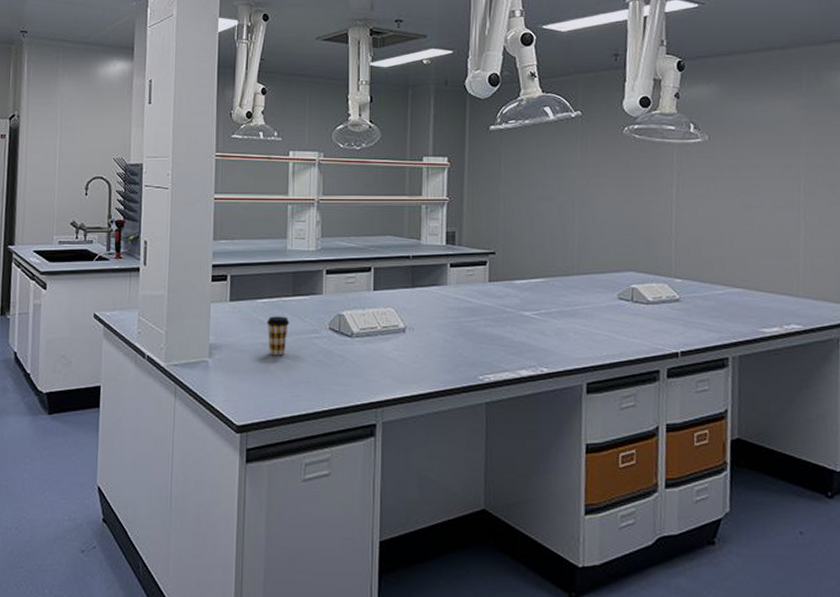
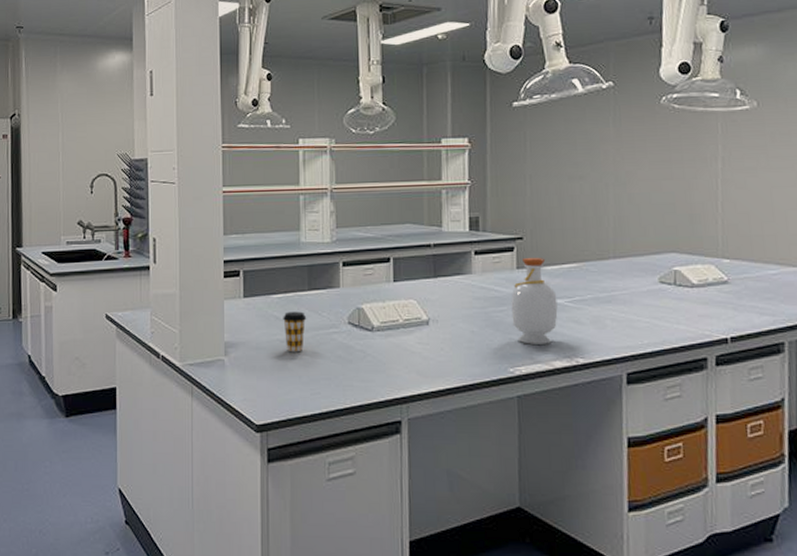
bottle: none [482,271,525,354] -> present [511,257,558,344]

